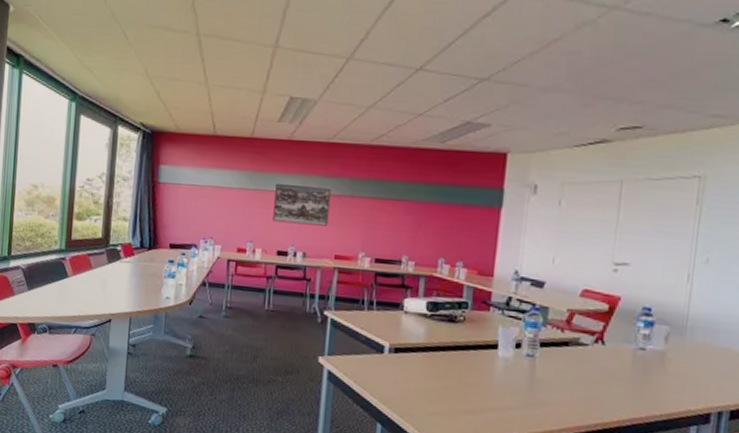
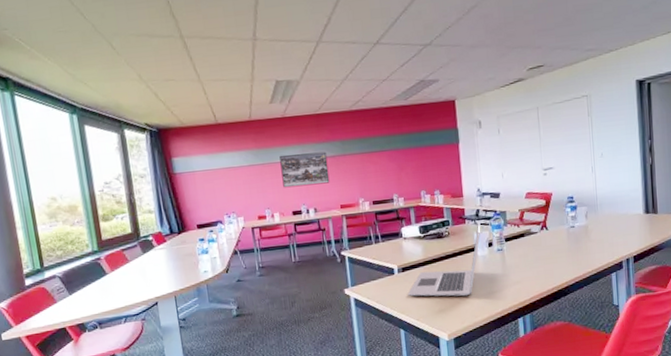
laptop: none [395,312,510,404] -> present [407,221,481,297]

